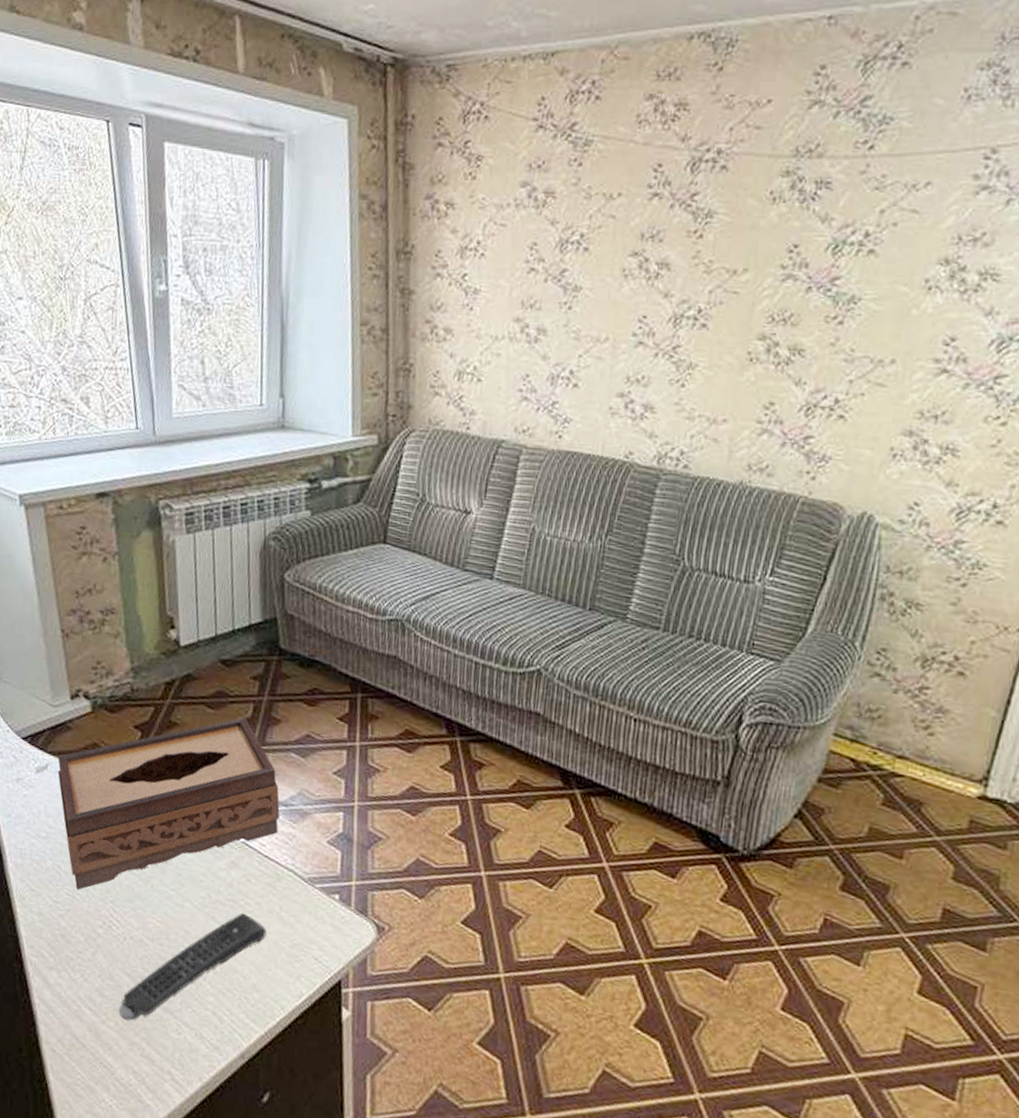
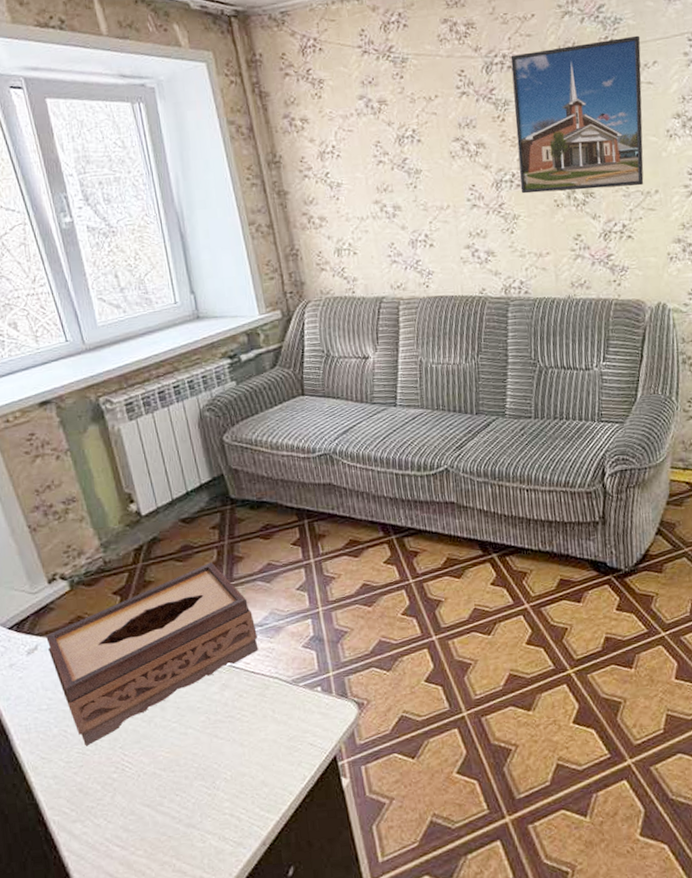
remote control: present [118,912,267,1021] -> none [144,724,265,845]
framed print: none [705,143,915,350] -> present [510,35,644,194]

